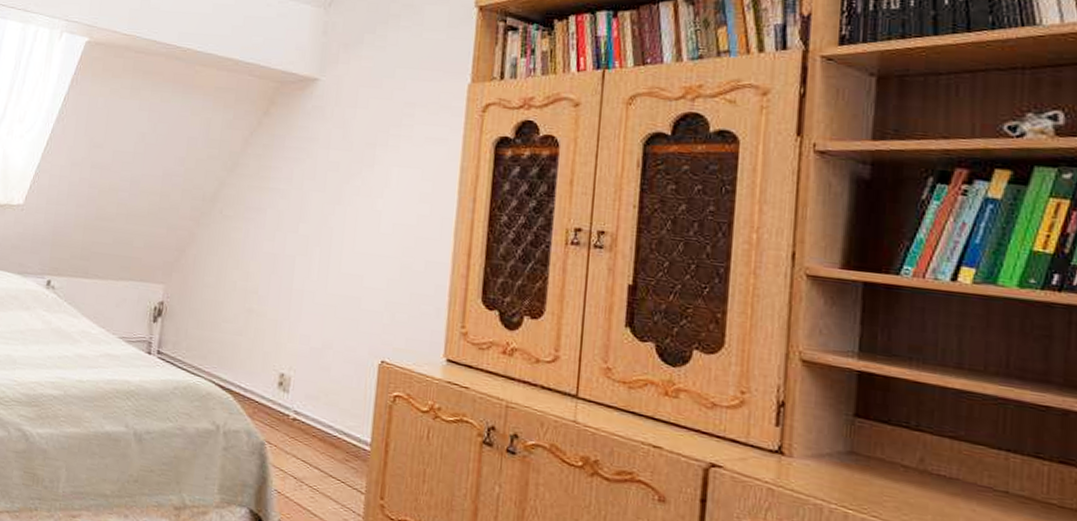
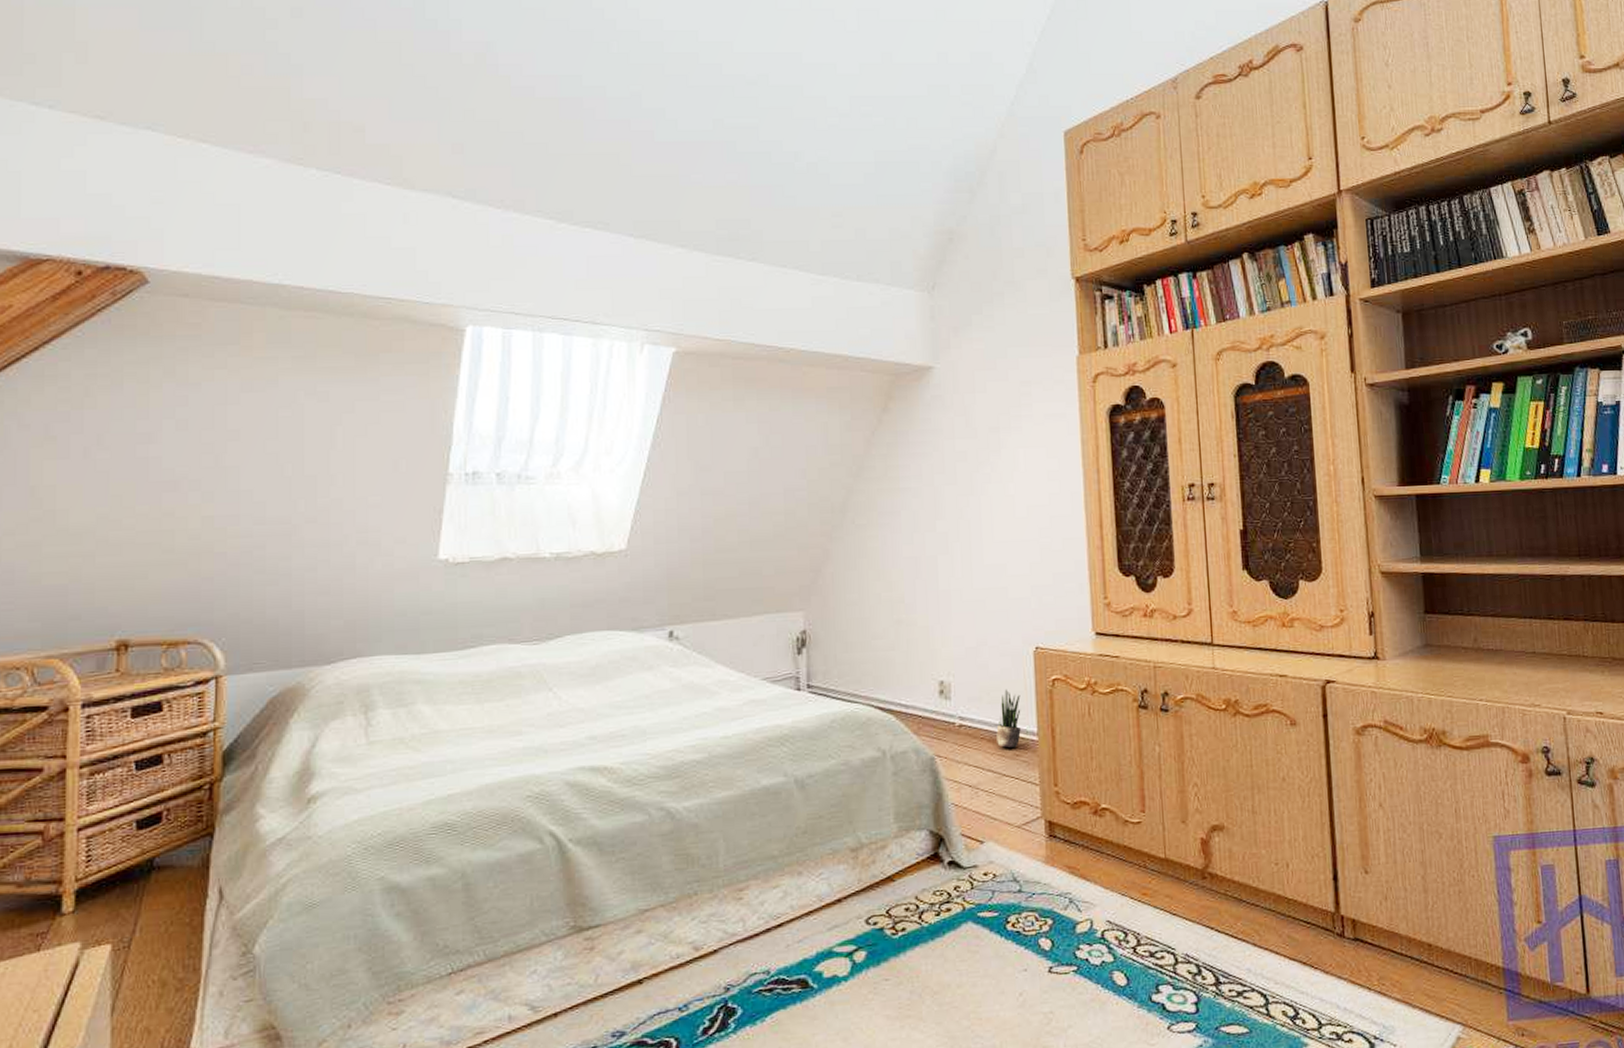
potted plant: none [328,394,359,452] -> present [996,689,1021,748]

